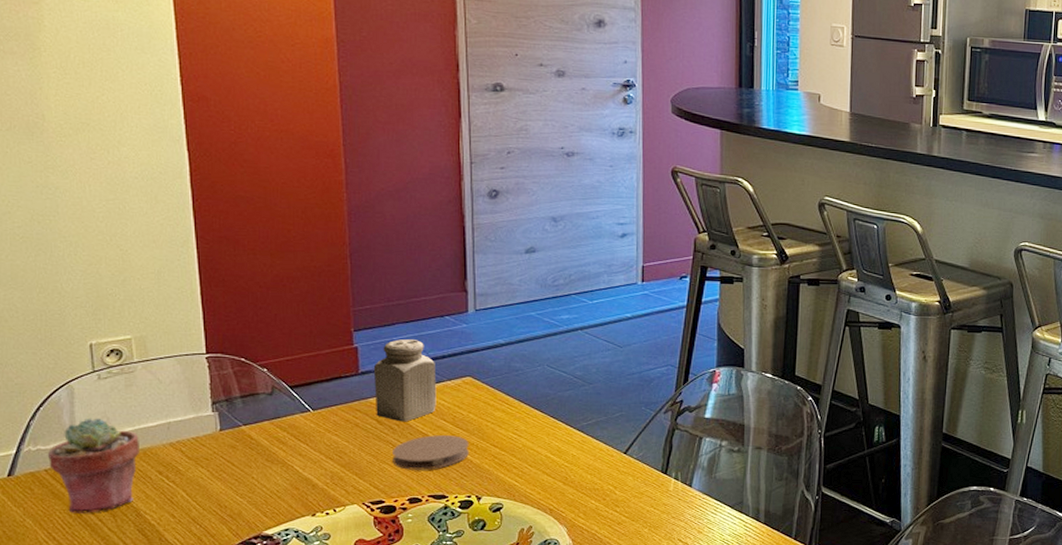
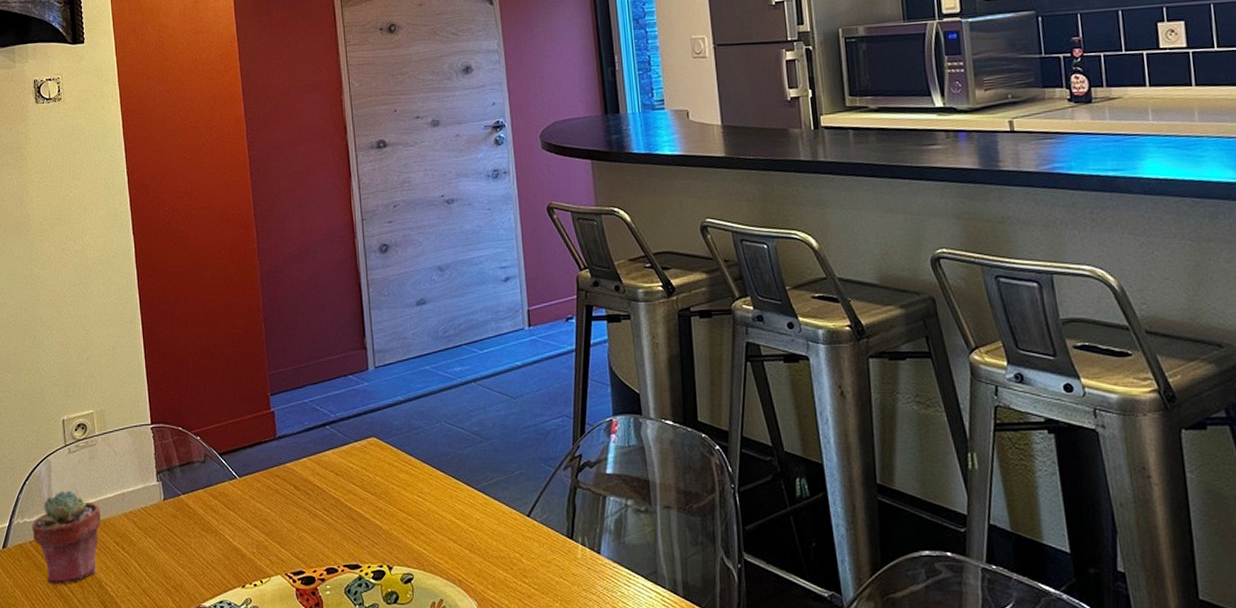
salt shaker: present [373,339,437,422] -> none [288,401,346,487]
coaster: present [393,435,469,470] -> none [309,500,378,538]

